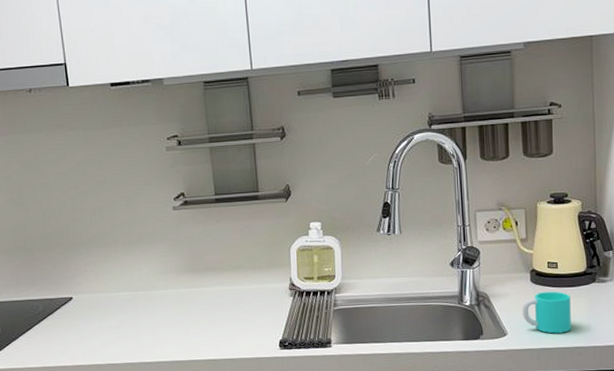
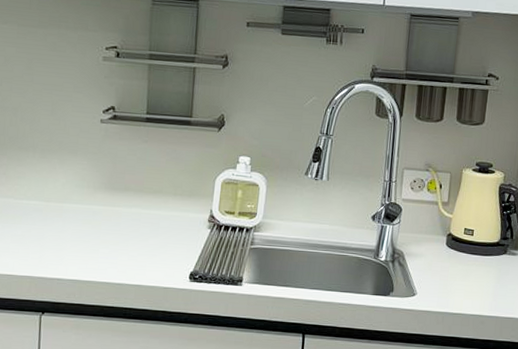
cup: present [522,291,571,334] -> none [433,256,481,300]

